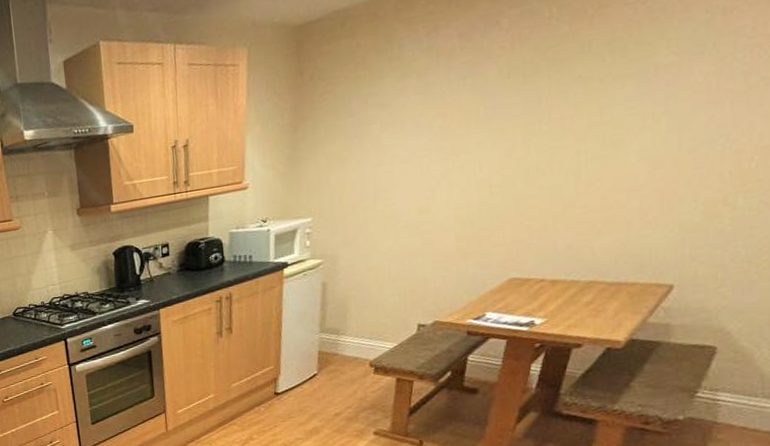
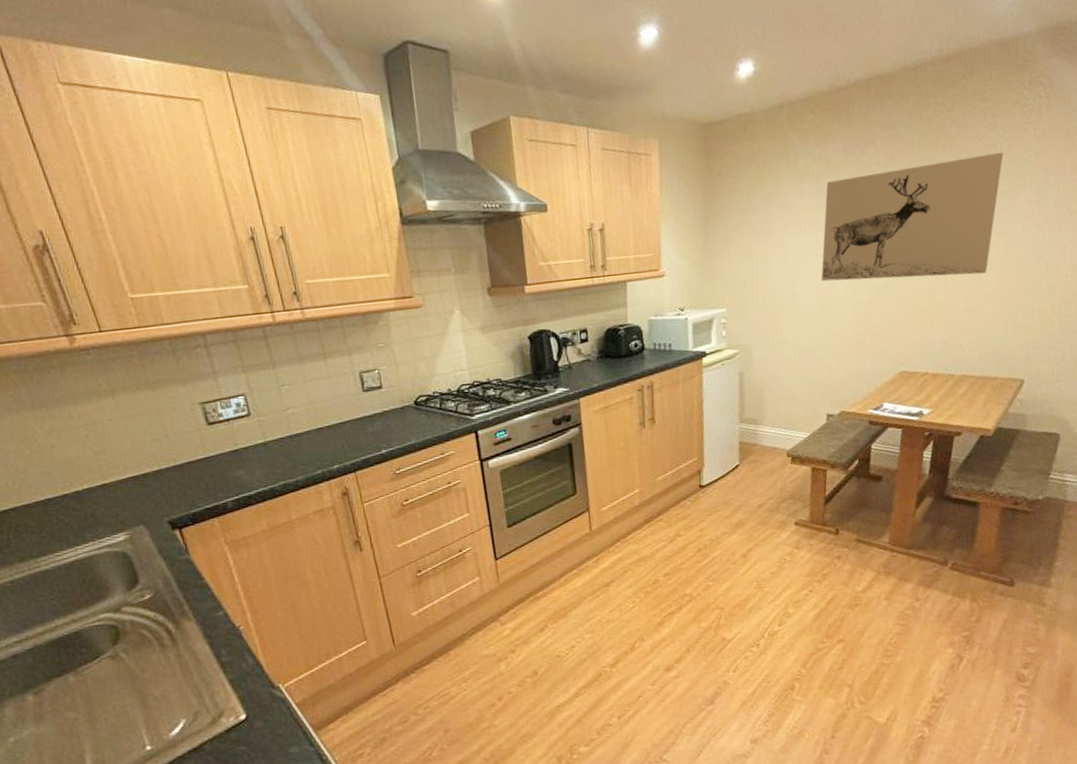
wall art: none [421,15,675,184] -> present [821,152,1003,282]

